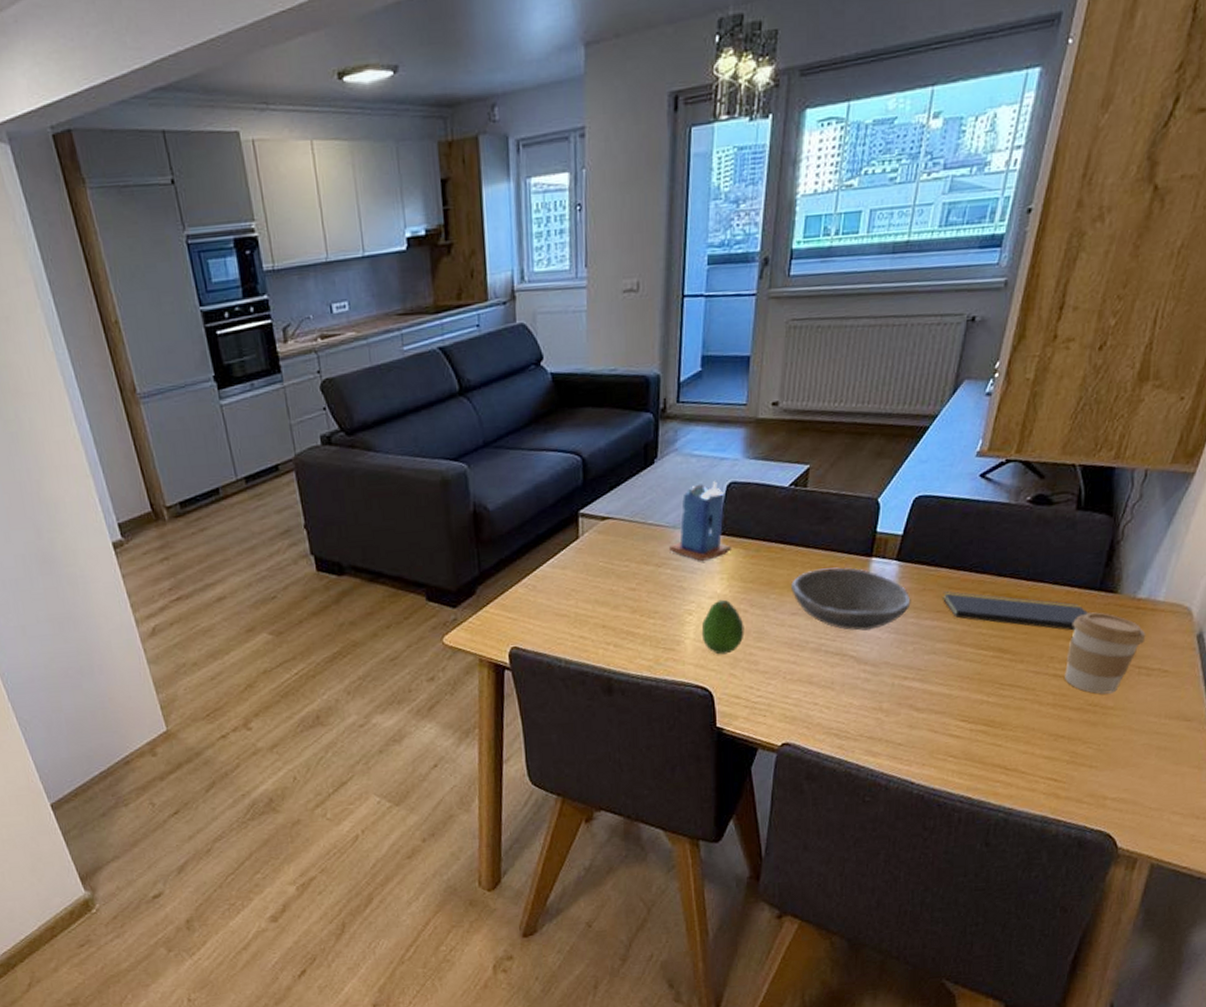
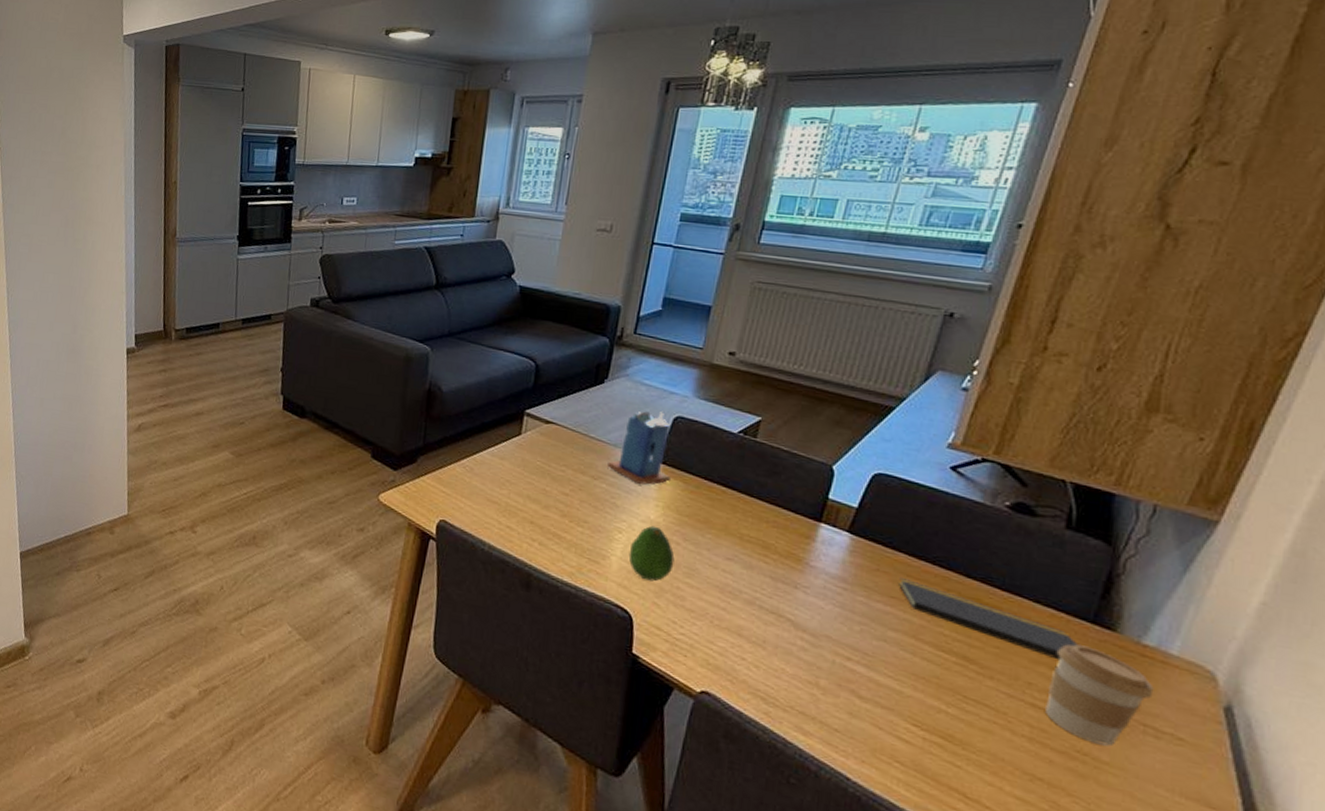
bowl: present [791,567,911,631] -> none [729,520,862,598]

